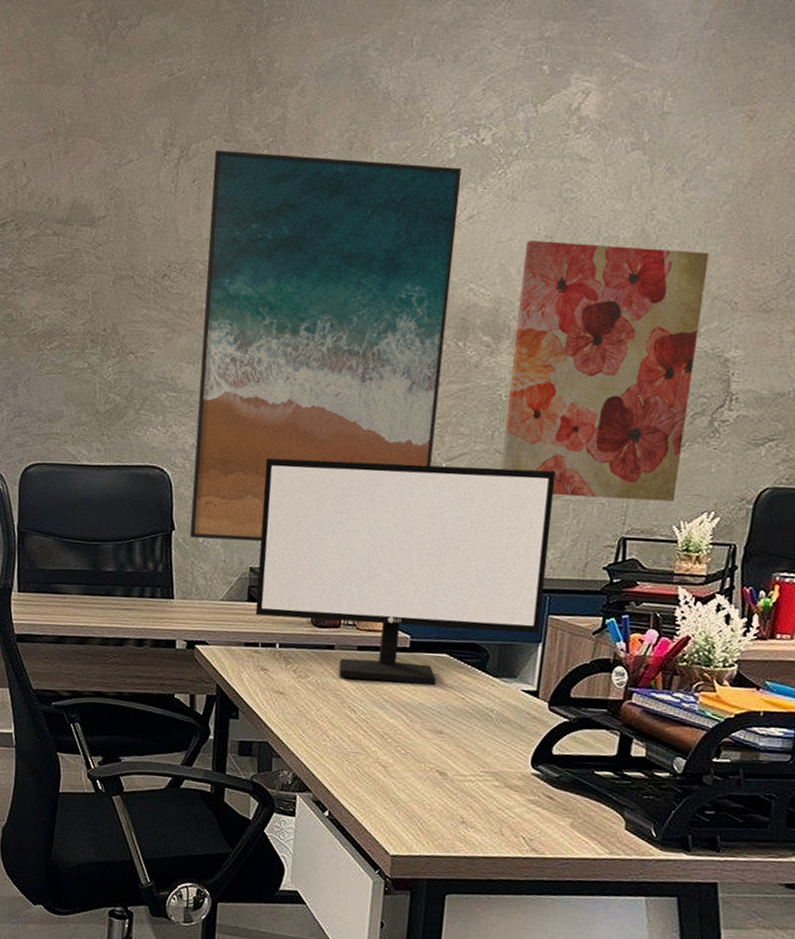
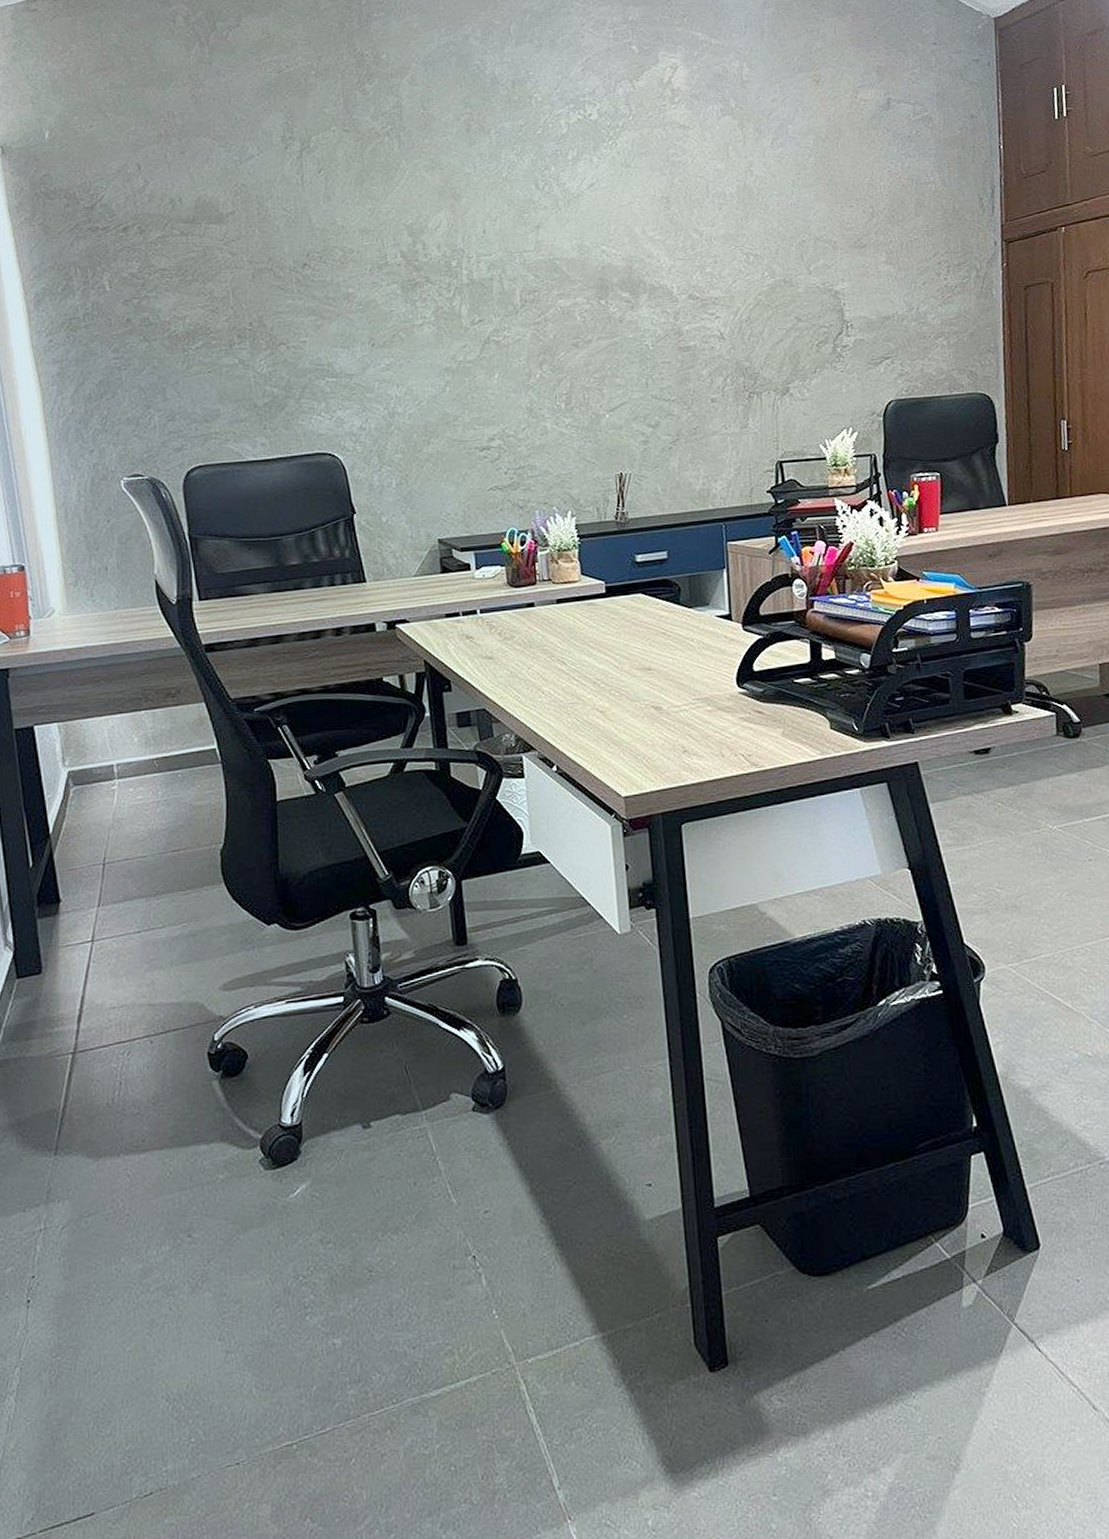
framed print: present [189,150,462,542] -> none [336,140,595,519]
monitor: present [255,458,556,685] -> none [437,408,722,632]
wall art: present [501,241,709,502] -> none [645,200,817,431]

